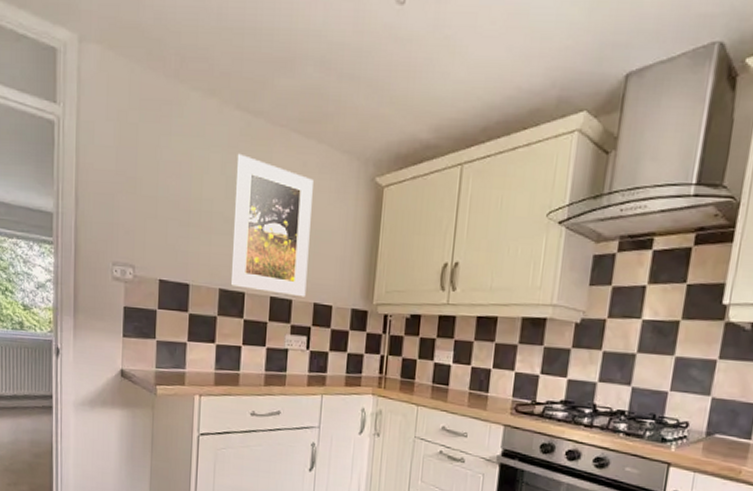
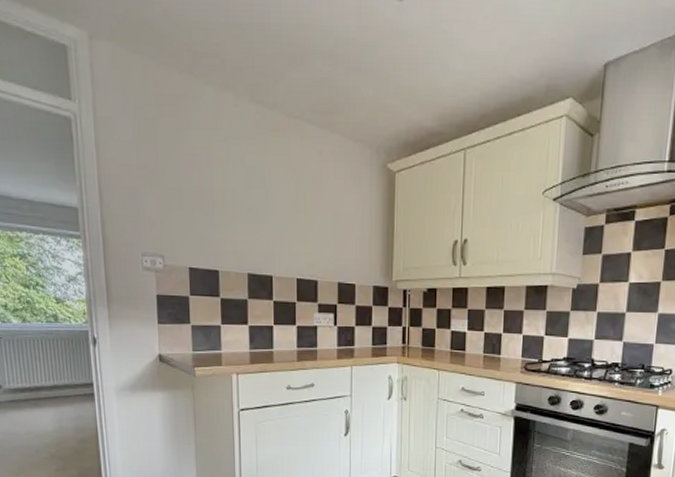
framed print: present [230,153,313,297] -> none [255,145,330,278]

